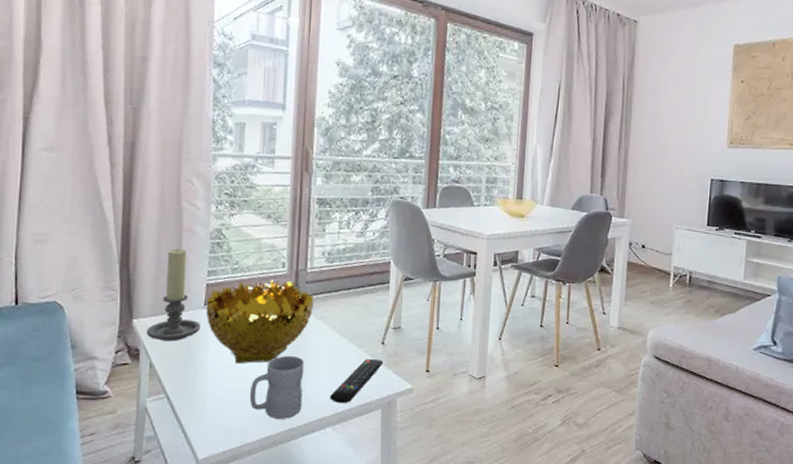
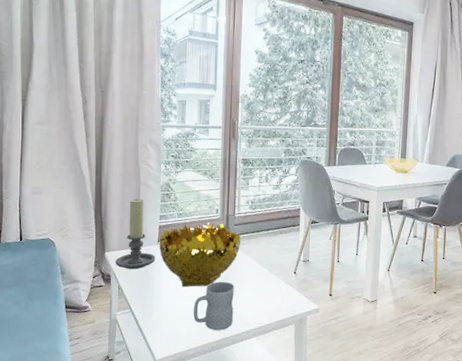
remote control: present [330,359,384,404] -> none [254,285,296,320]

